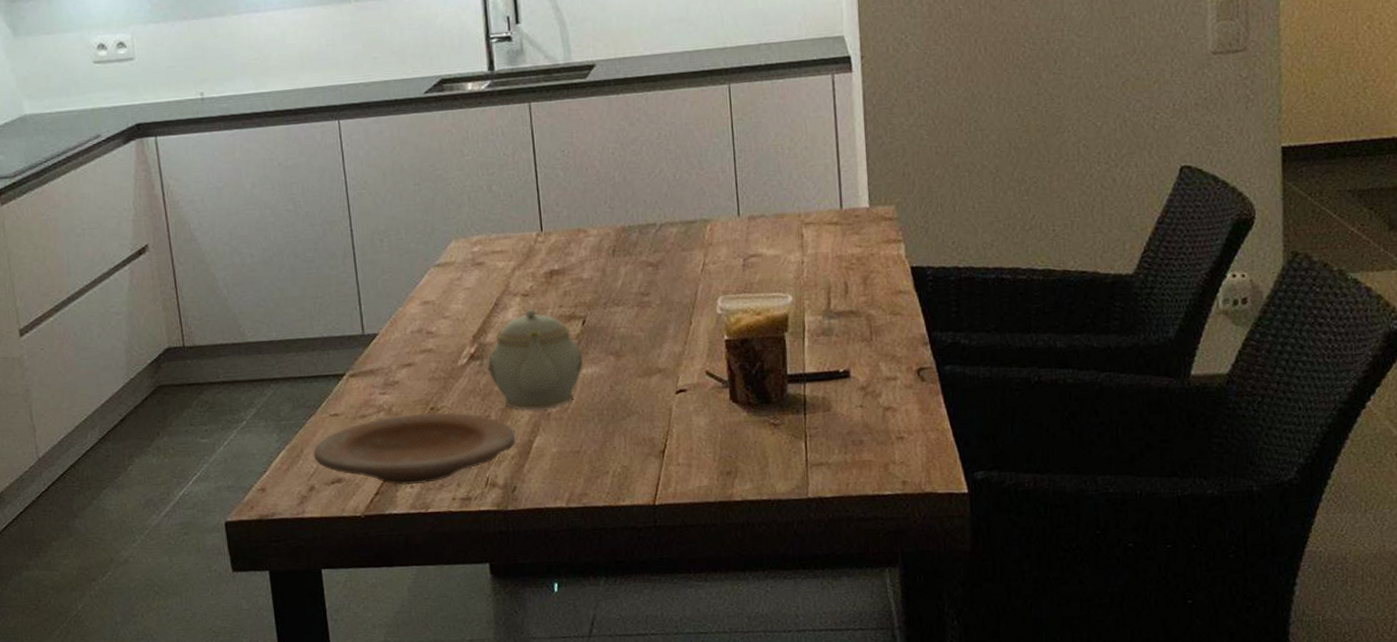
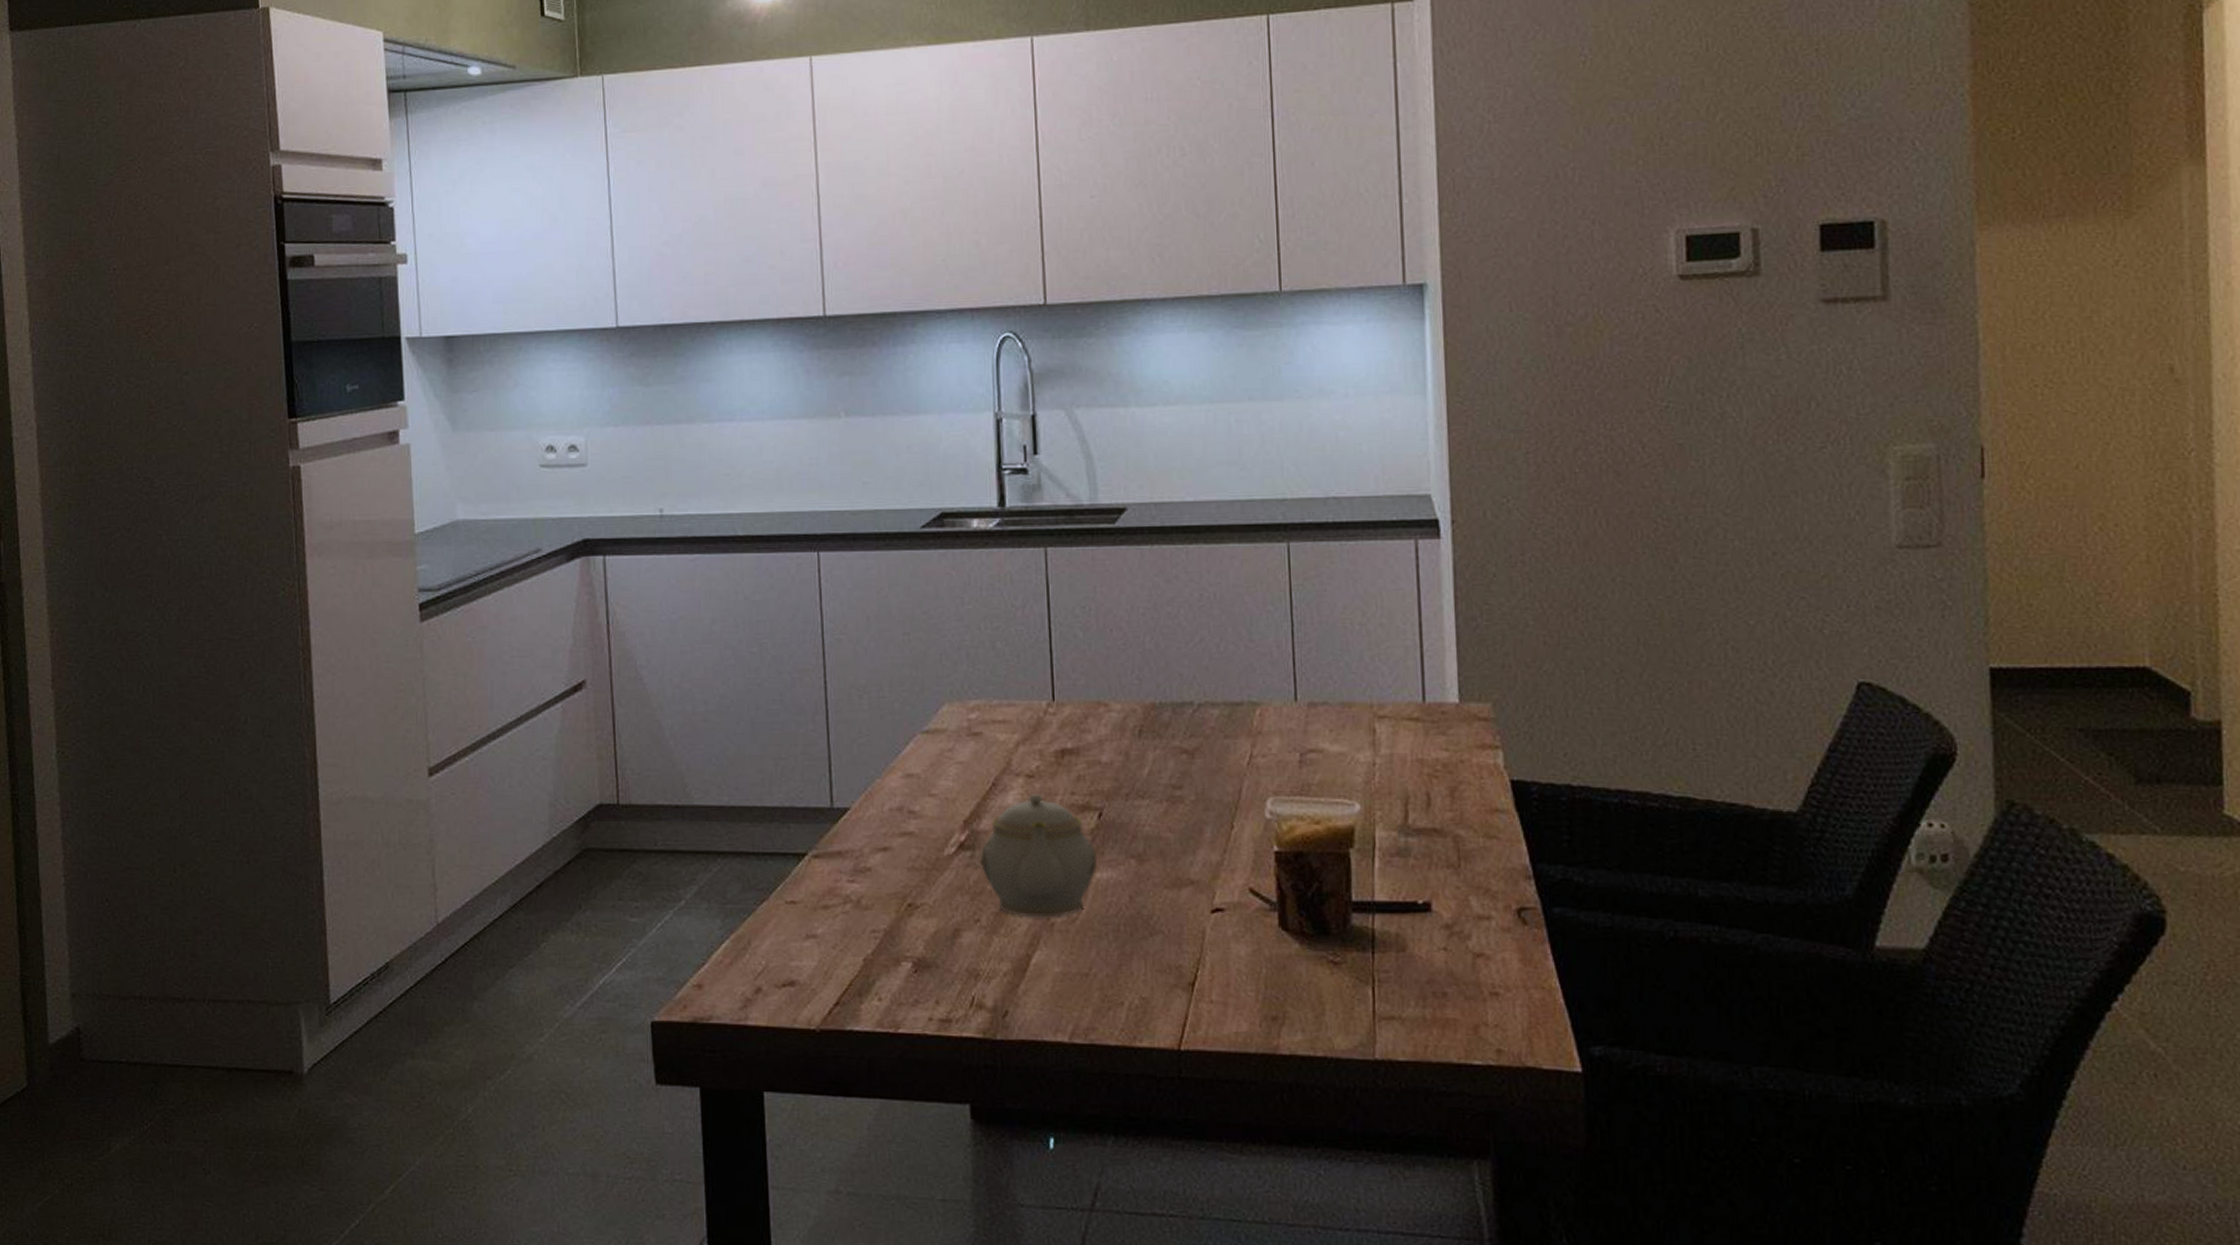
plate: present [312,412,517,486] -> none [761,909,1011,997]

